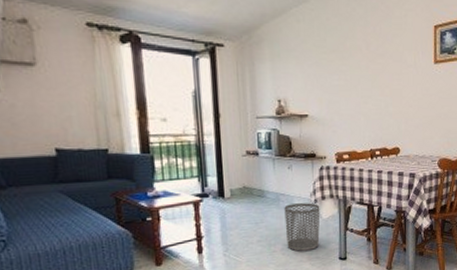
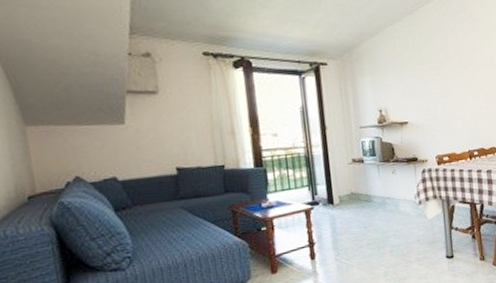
waste bin: present [284,202,320,252] -> none [390,204,426,253]

